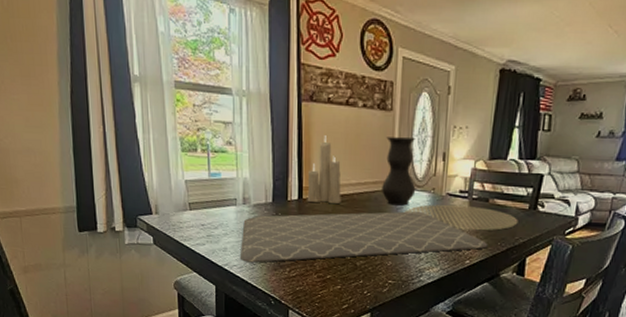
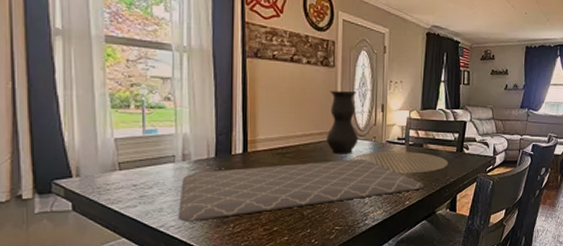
candle: present [307,135,342,204] -> none [252,90,288,156]

